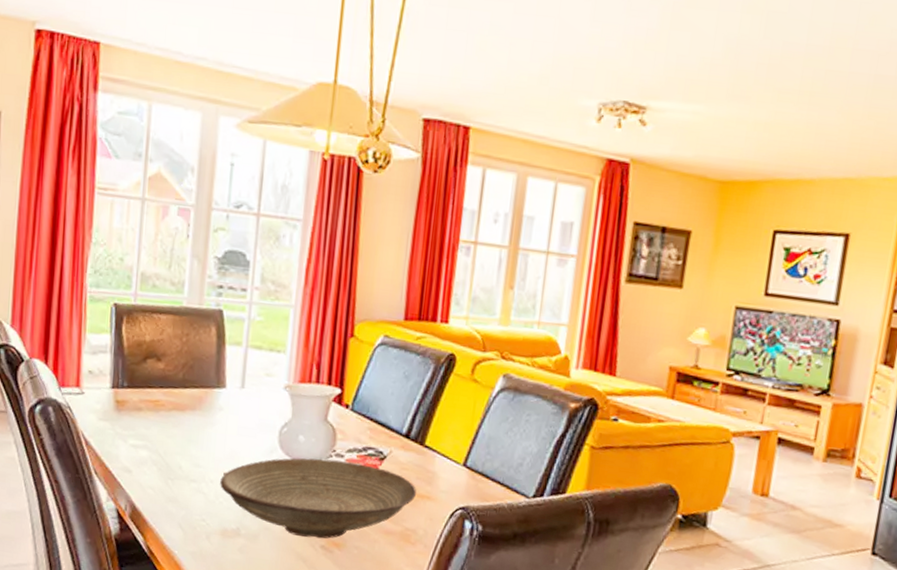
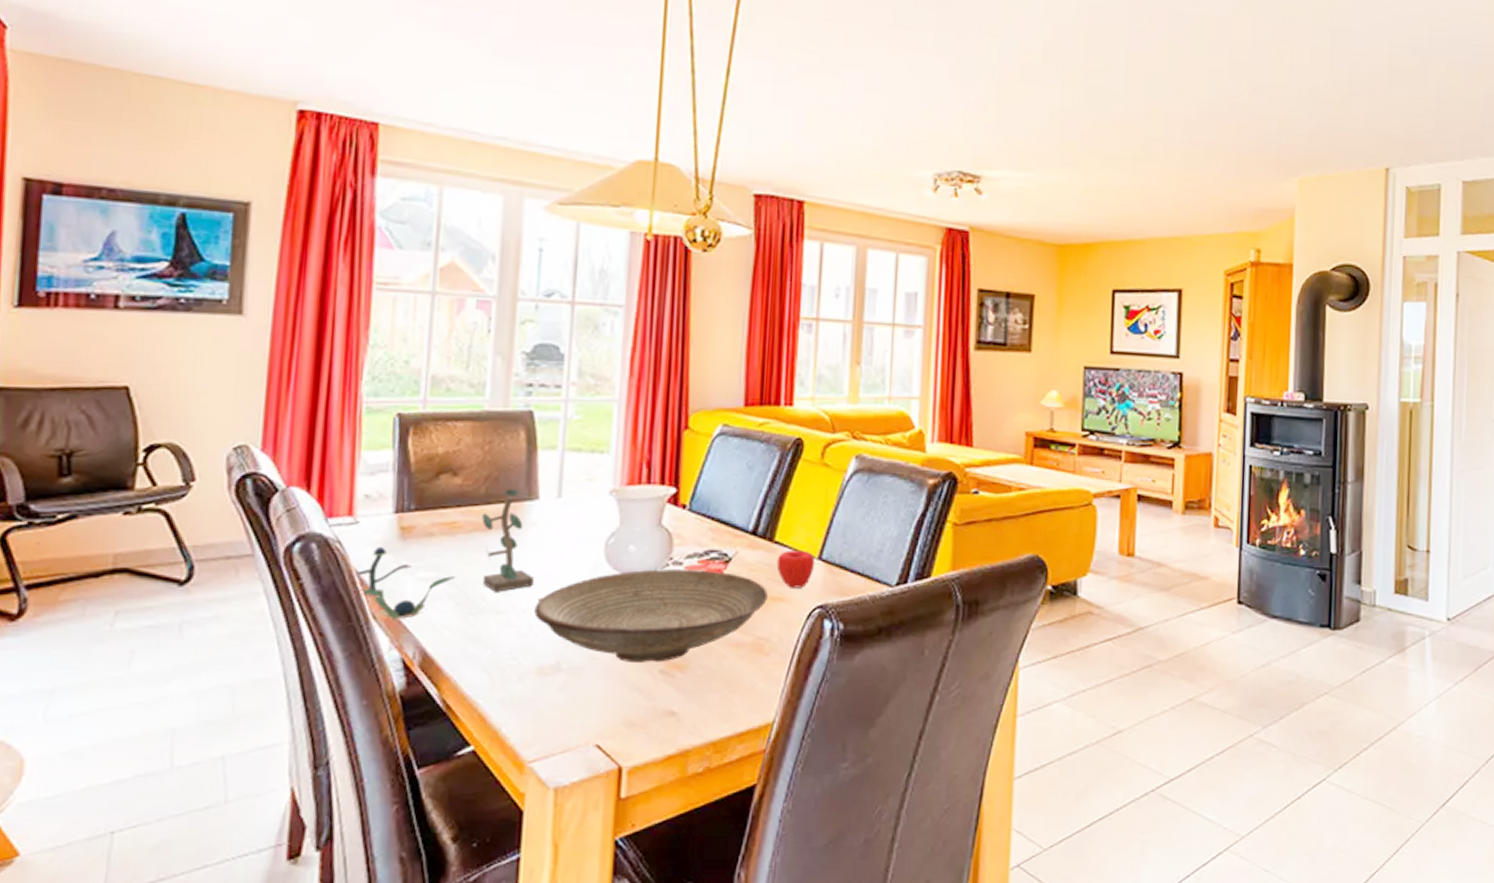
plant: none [81,376,220,477] -> present [354,489,534,620]
apple: none [425,454,461,490] -> present [776,549,816,588]

